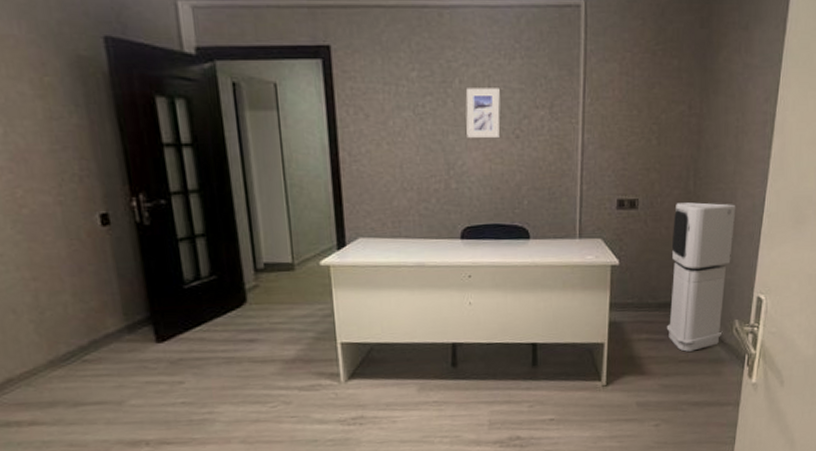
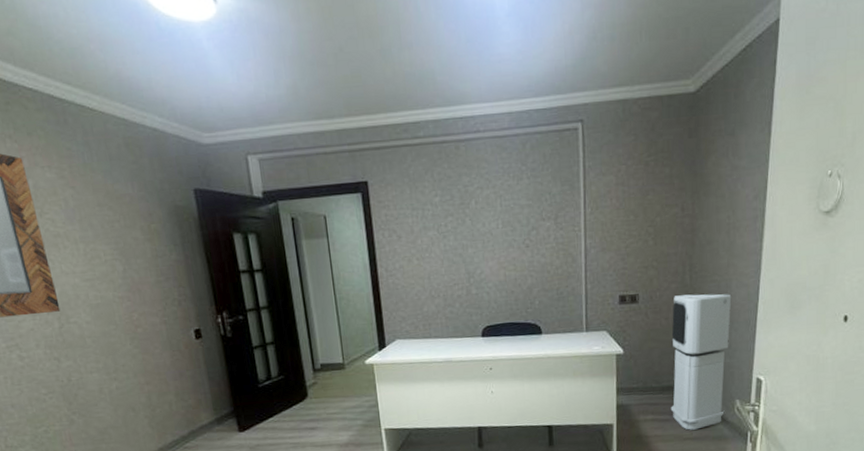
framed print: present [466,88,500,138] -> none [481,205,512,250]

